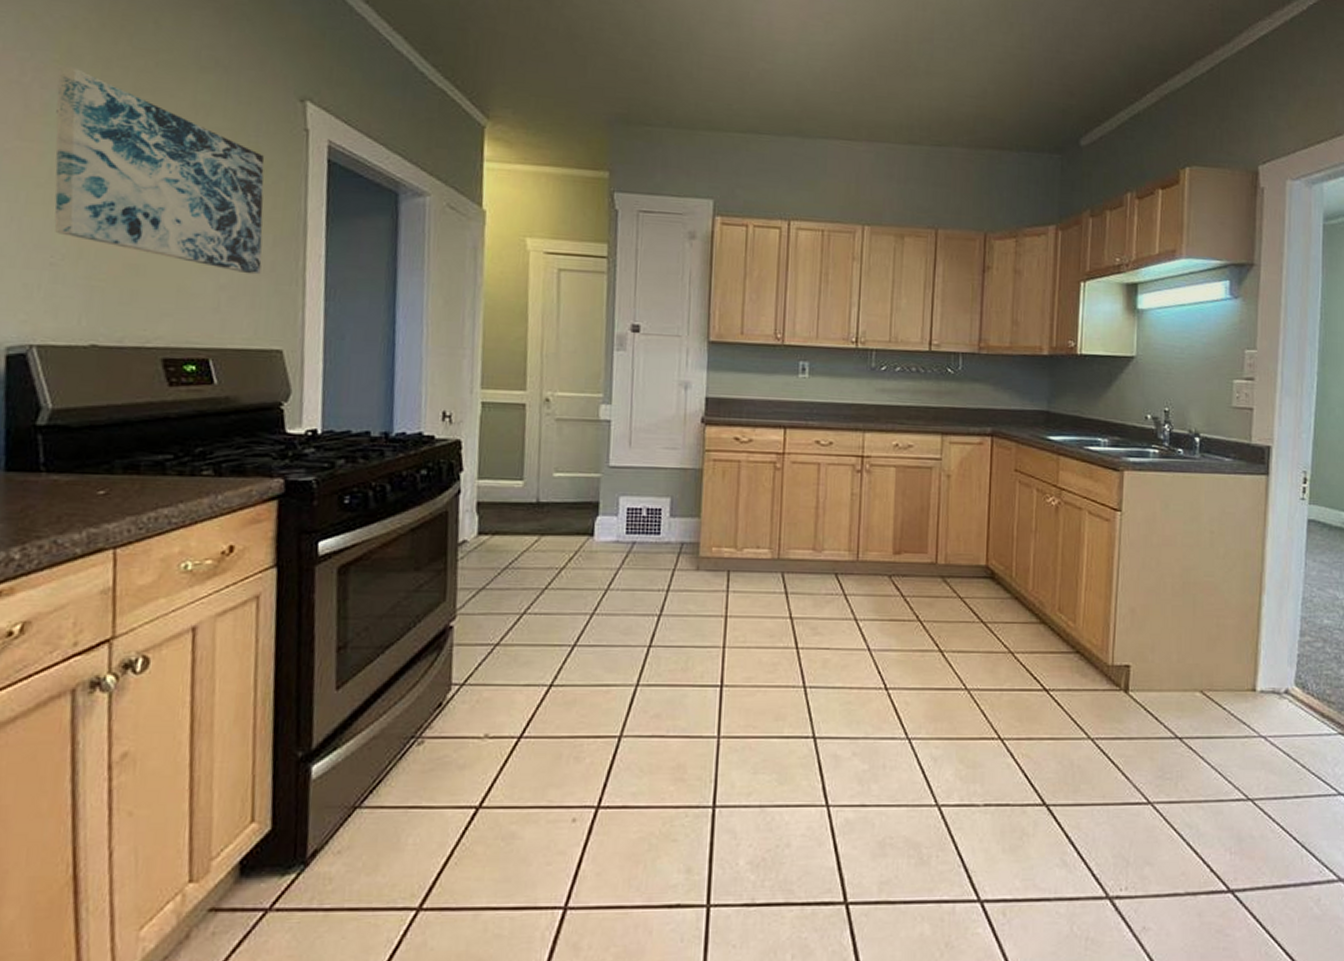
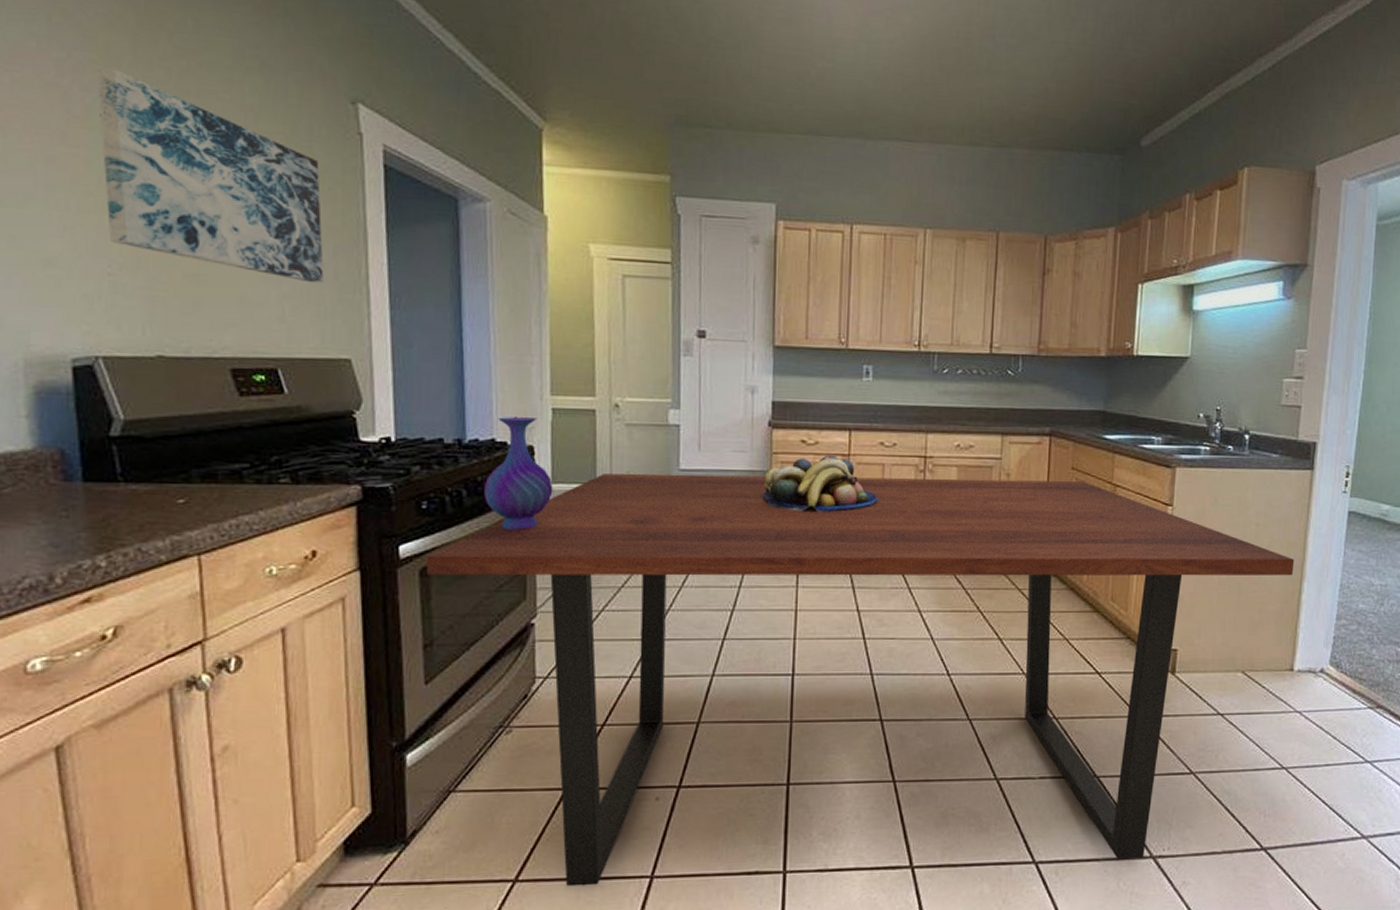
dining table: none [344,470,1252,917] -> present [426,473,1295,887]
vase: none [408,410,479,527] -> present [484,417,553,530]
fruit bowl: none [694,453,814,512] -> present [763,455,878,512]

